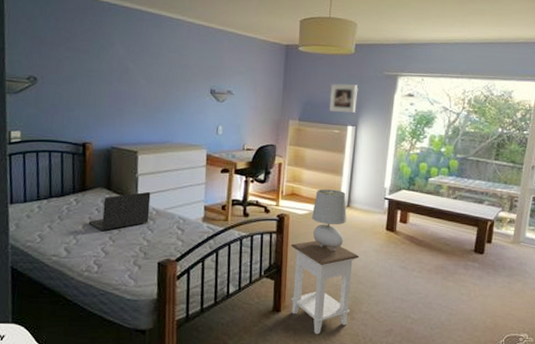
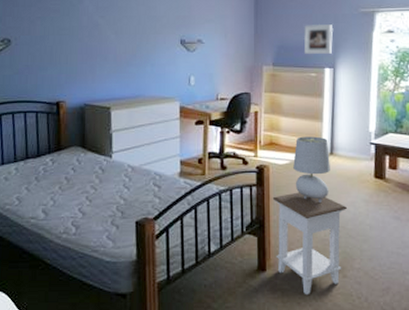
laptop: present [88,191,151,231] -> none [64,148,126,190]

